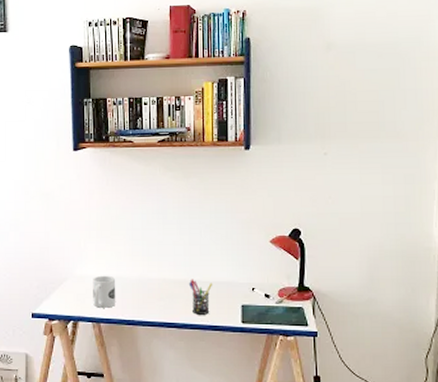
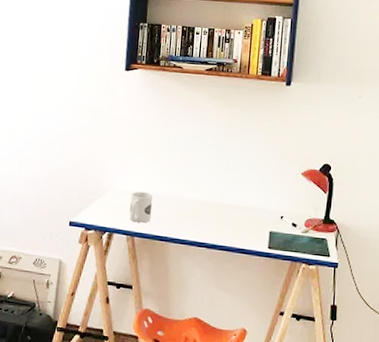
pen holder: present [188,279,213,315] -> none [221,202,245,238]

